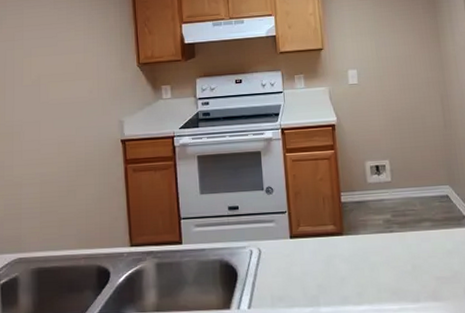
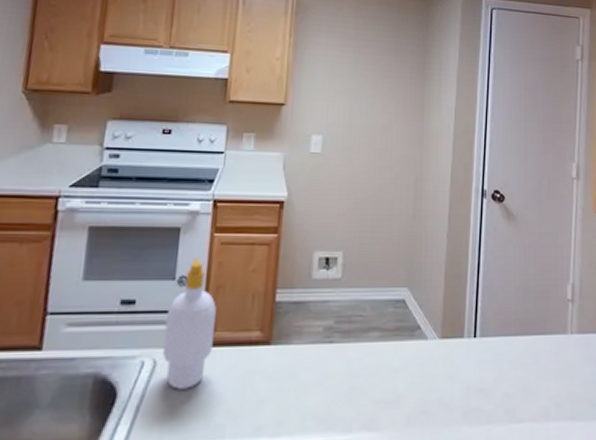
soap bottle: none [262,173,300,270] -> present [162,258,216,390]

